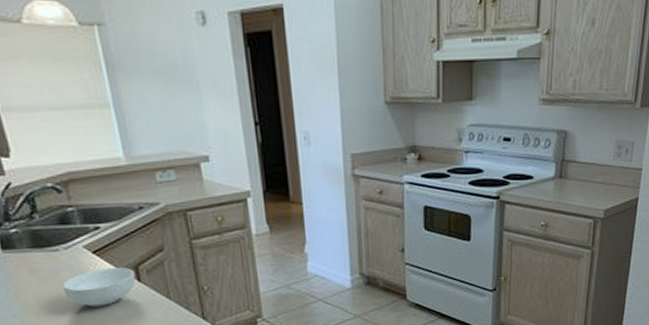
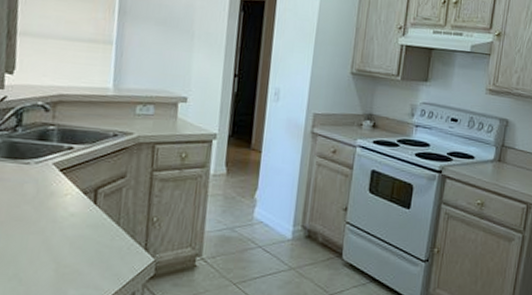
cereal bowl: present [63,267,136,307] -> none [22,186,94,223]

